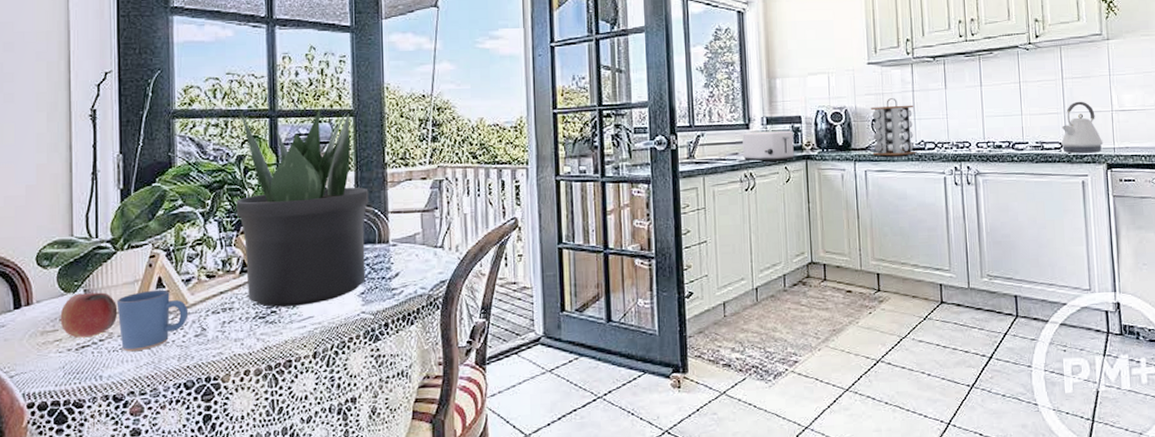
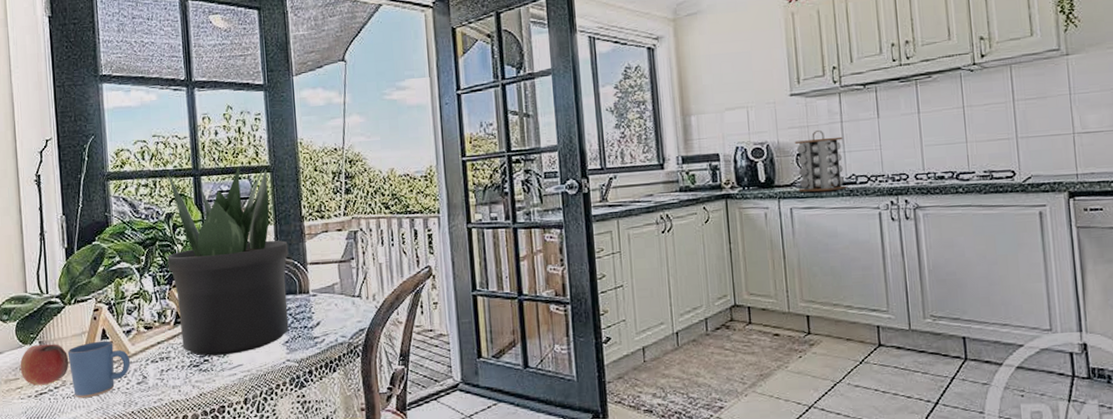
toaster: present [742,130,794,162] -> none [657,169,713,203]
kettle: present [1061,101,1104,154] -> none [1013,124,1064,183]

